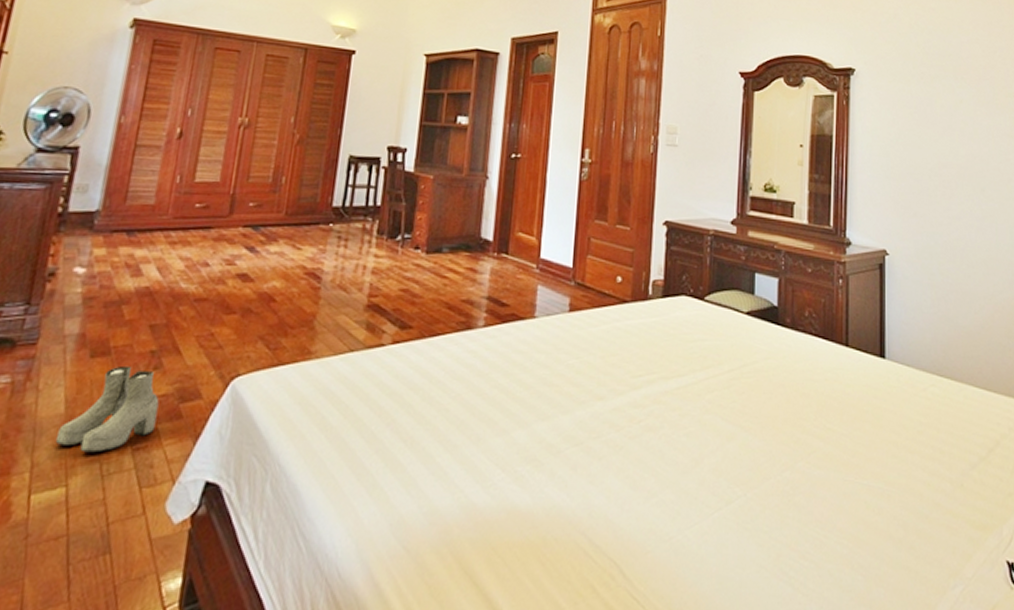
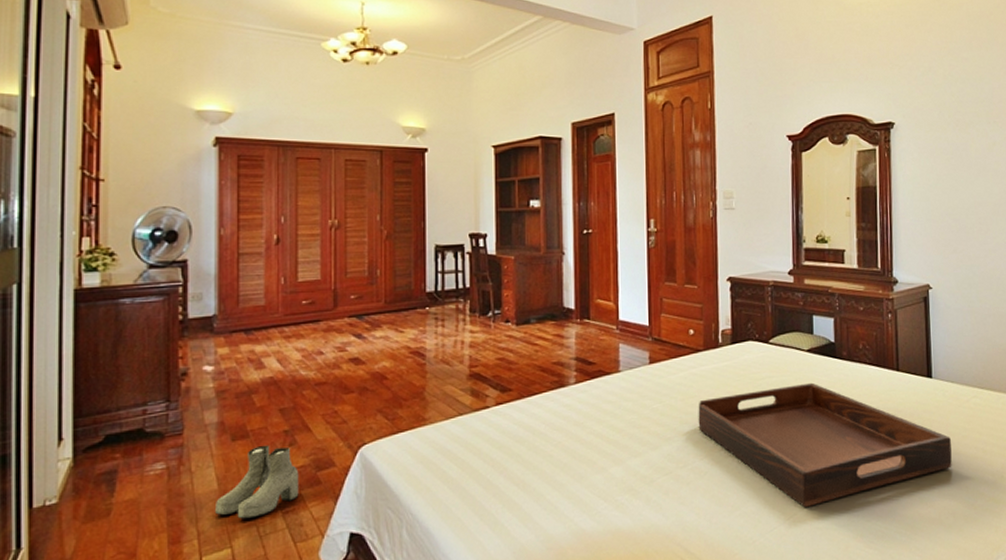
serving tray: none [617,351,904,502] -> present [698,382,952,508]

